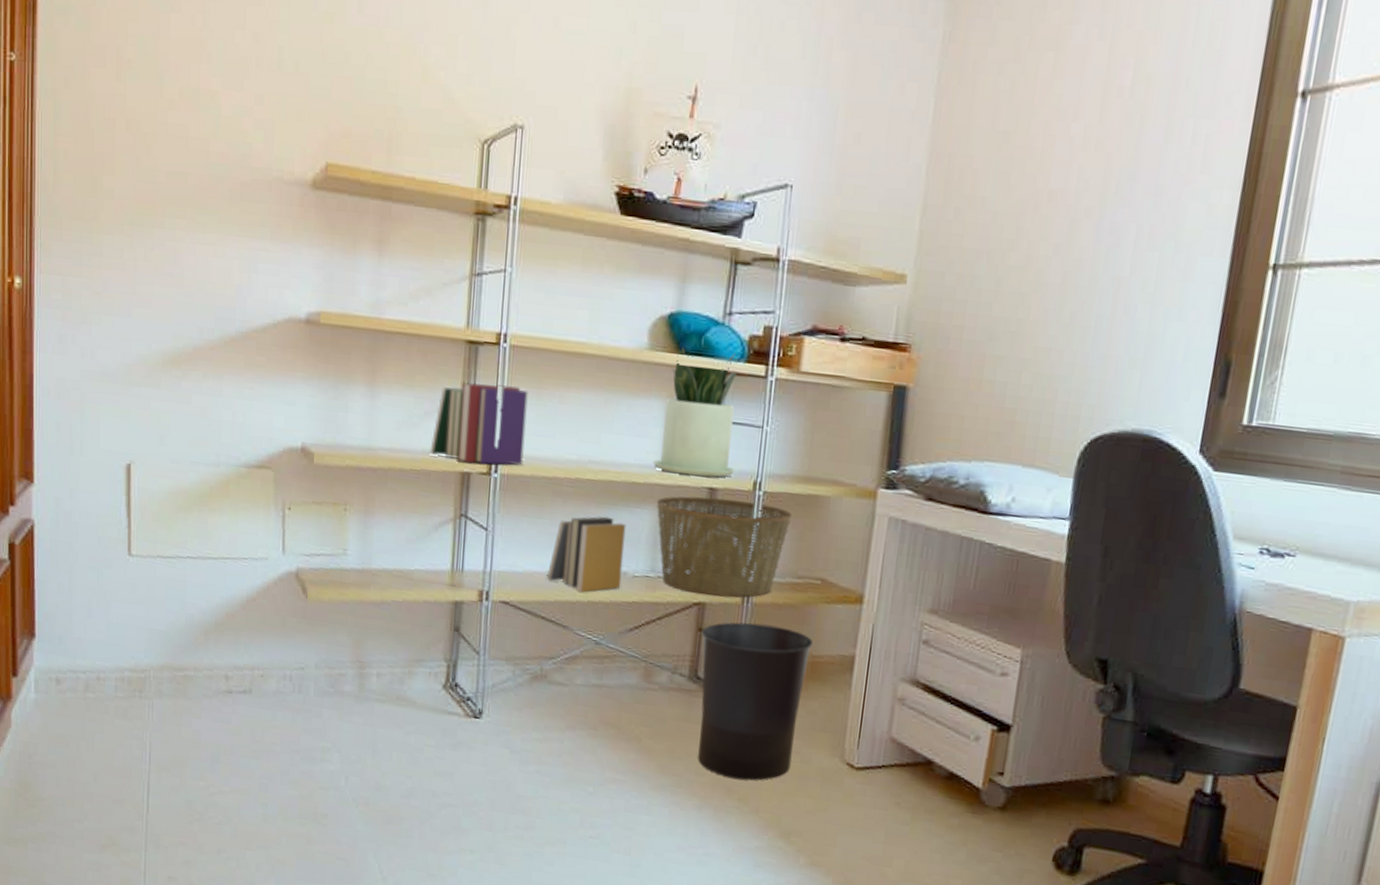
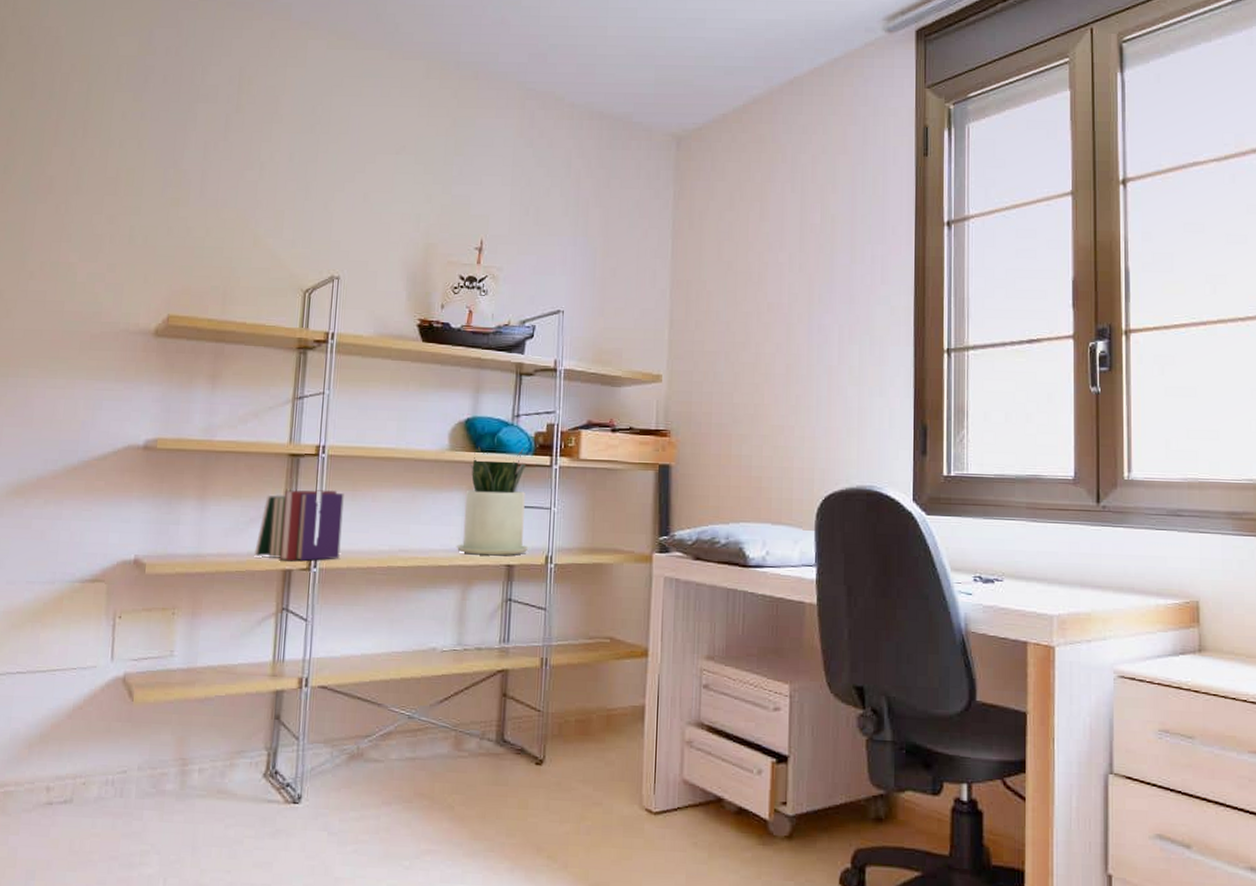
books: present [546,516,627,593] -> none [361,598,434,671]
basket: present [656,496,793,597] -> none [460,573,581,662]
waste bin: present [698,622,814,780] -> none [505,684,607,836]

